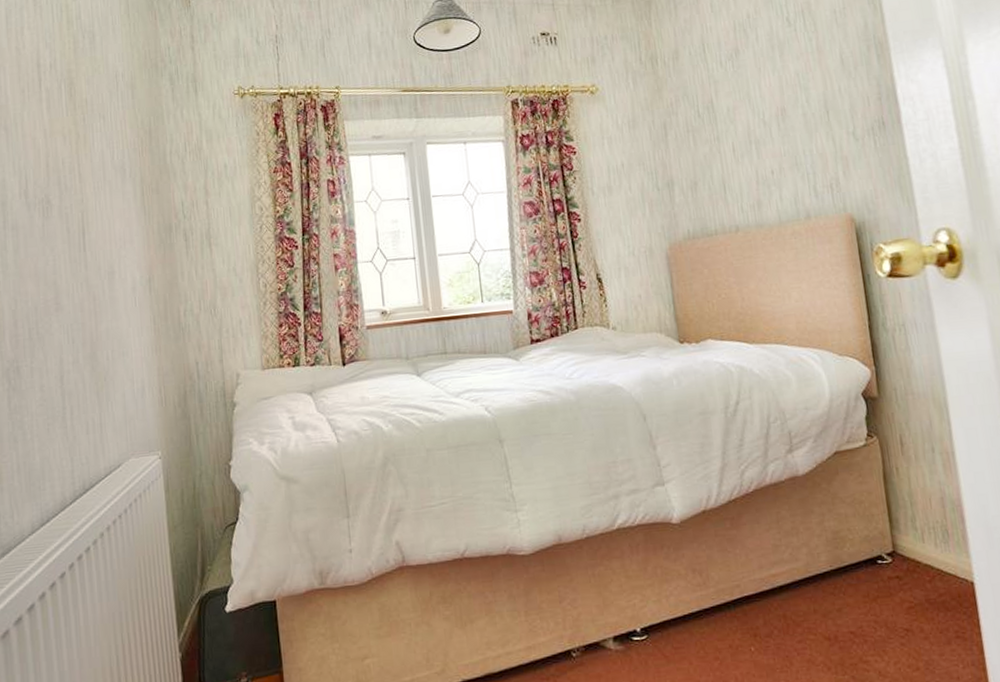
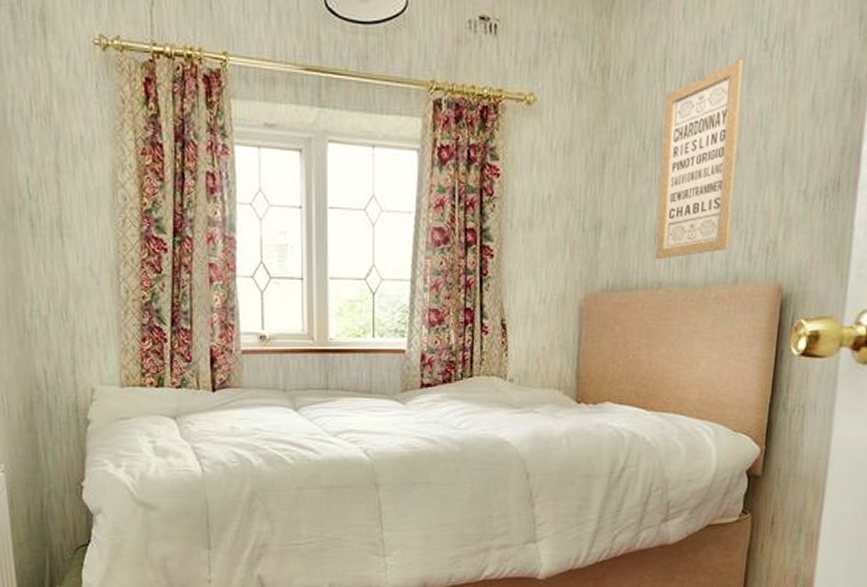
wall art: none [709,36,795,207] -> present [655,60,744,260]

